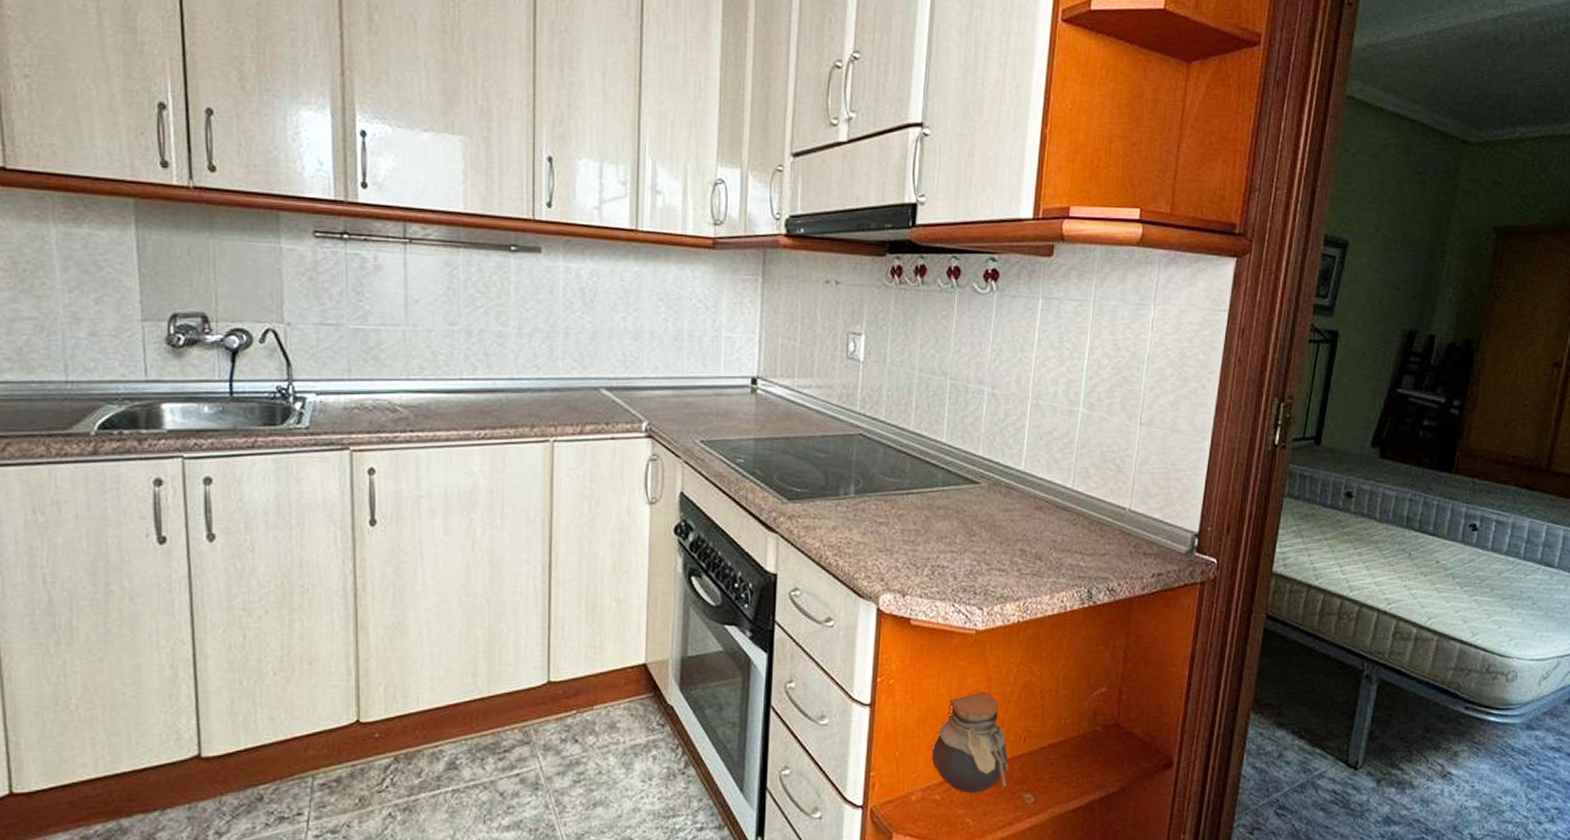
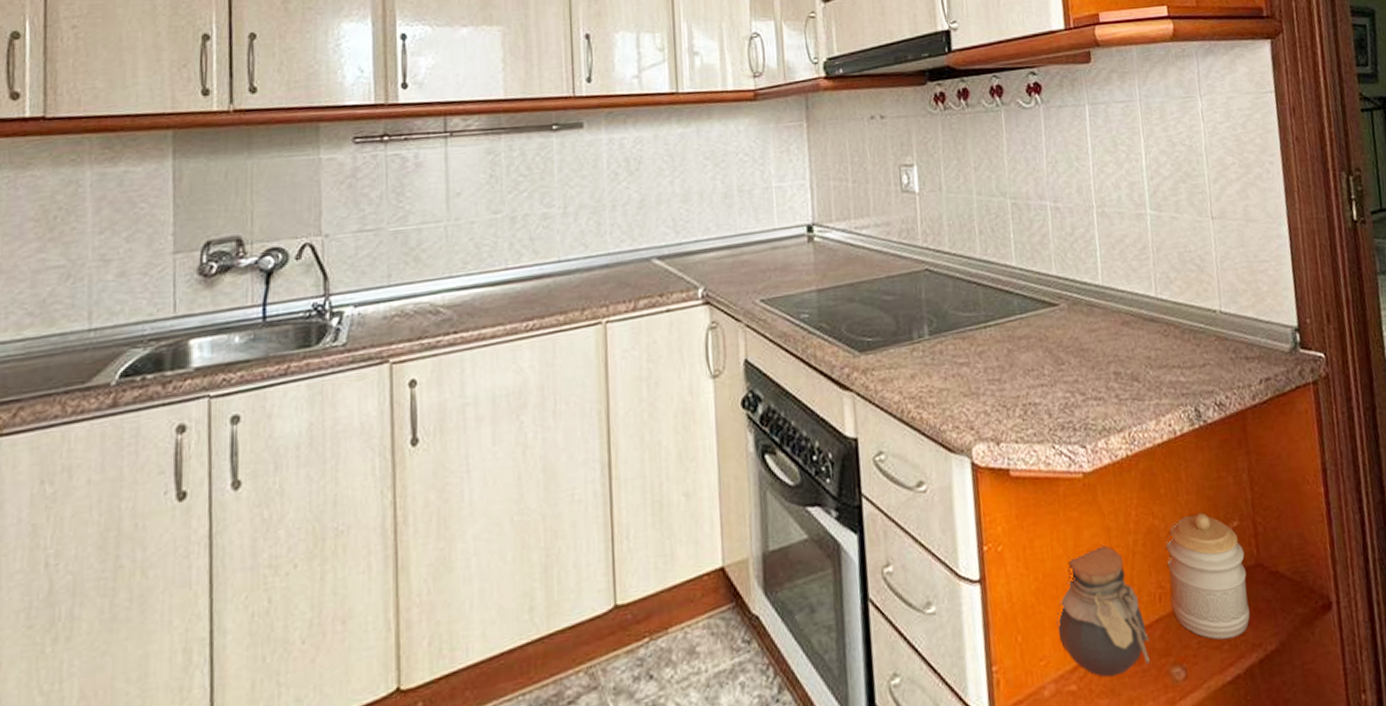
jar: none [1033,677,1106,779] -> present [1166,512,1251,640]

